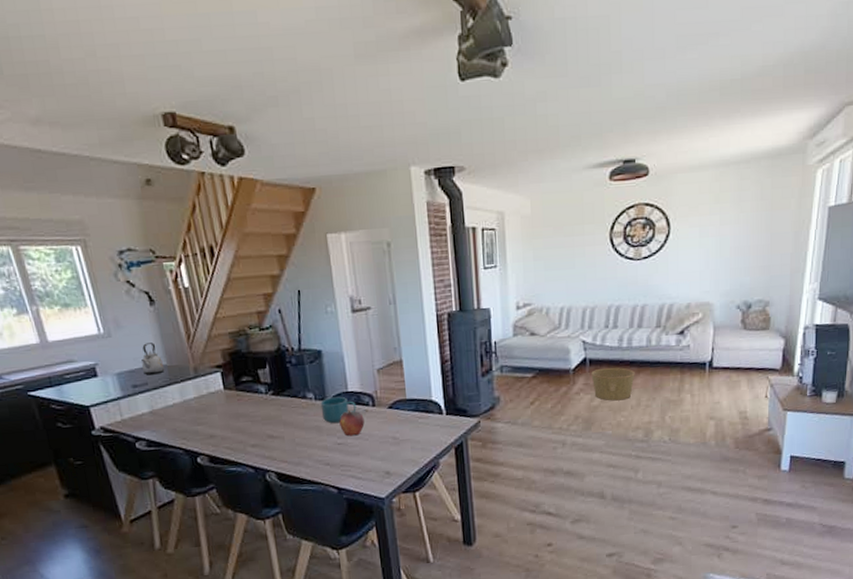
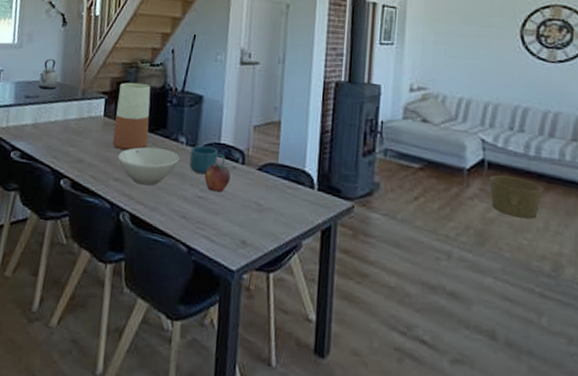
vase: none [232,349,277,417] -> present [112,82,151,150]
bowl: none [249,407,312,445] -> present [118,146,180,186]

